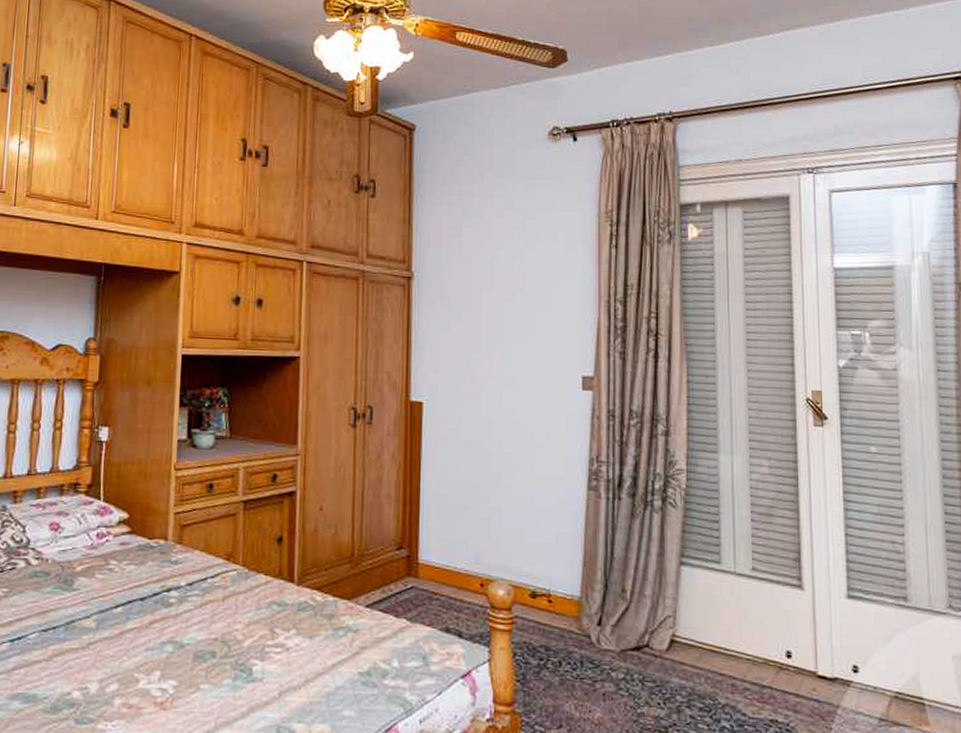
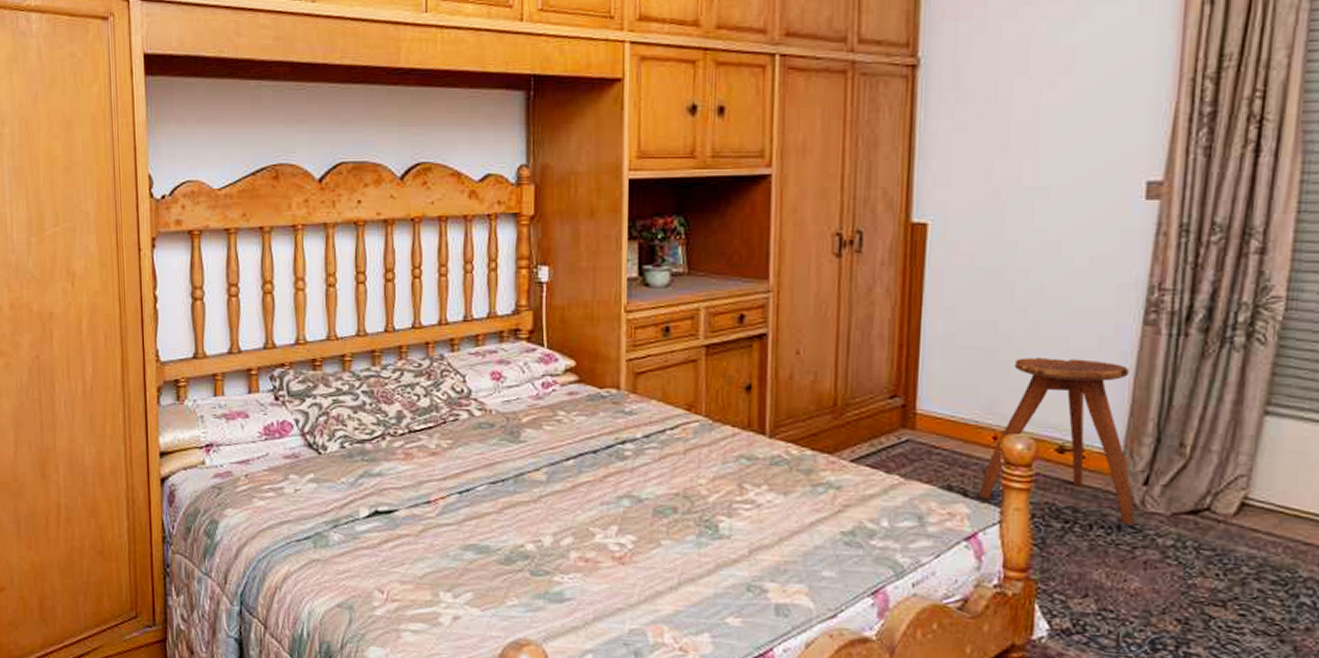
stool: none [471,515,593,661] -> present [979,357,1135,525]

